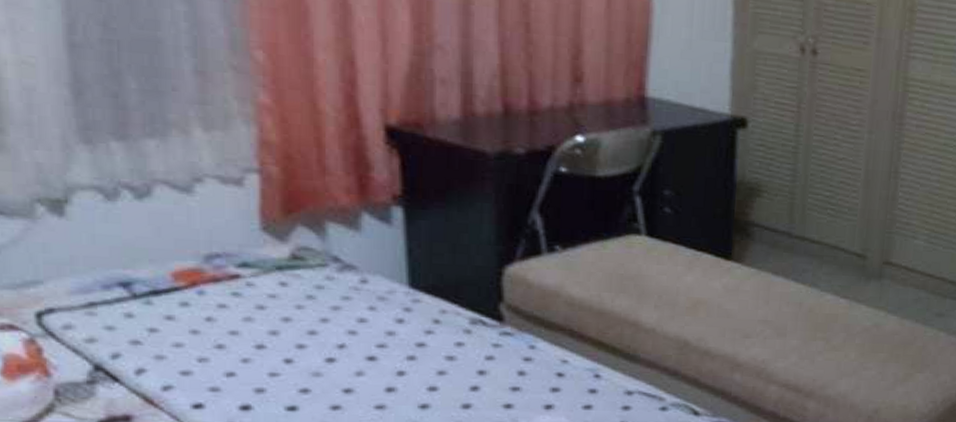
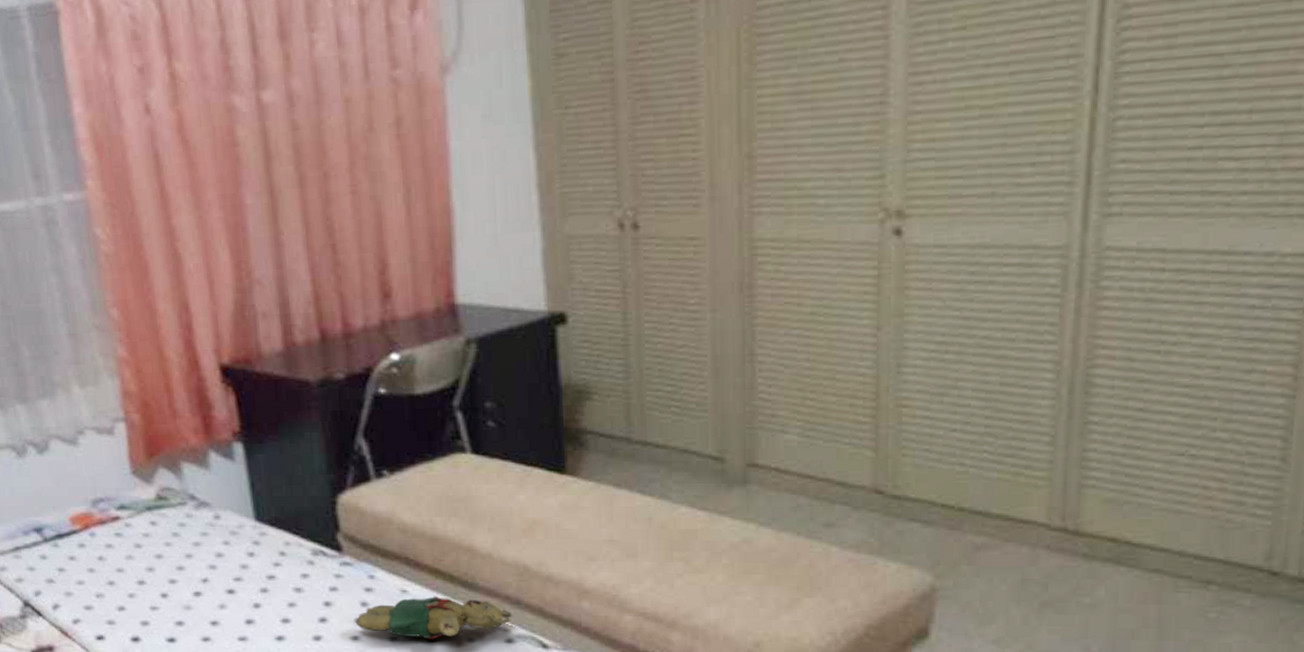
teddy bear: none [510,367,669,408] -> present [355,596,512,640]

